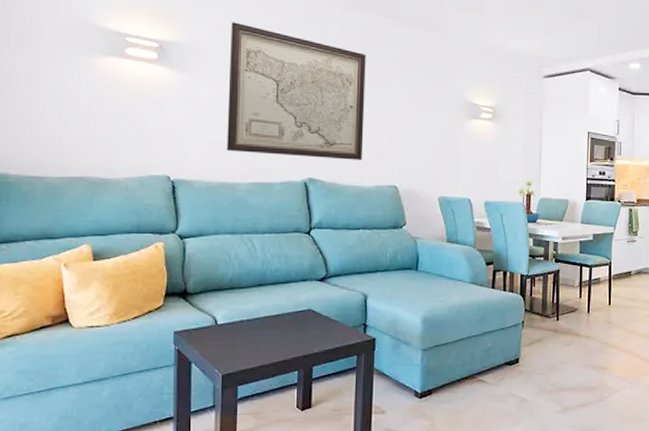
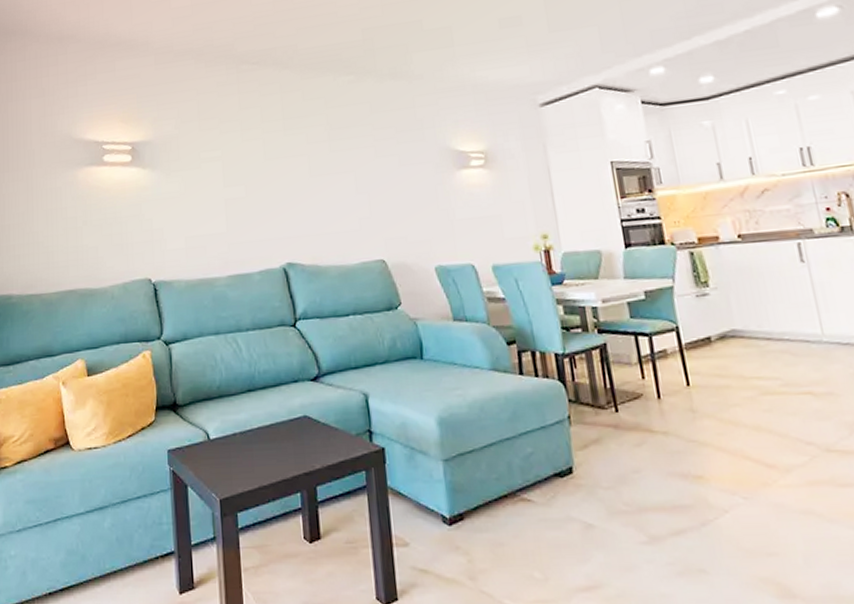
wall art: present [226,22,366,160] -> none [195,110,342,245]

